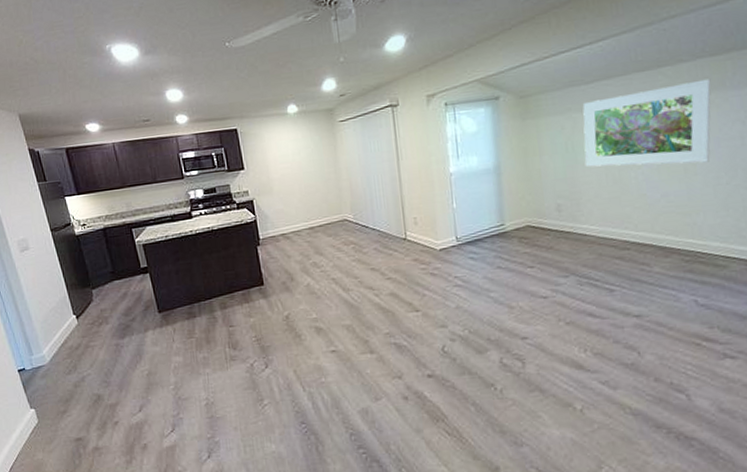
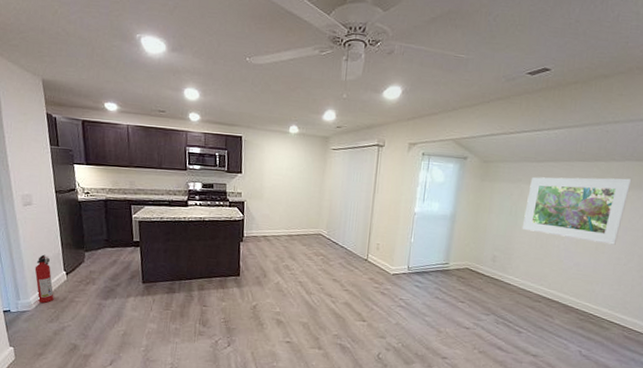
fire extinguisher: none [43,300,68,355] -> present [34,254,54,304]

